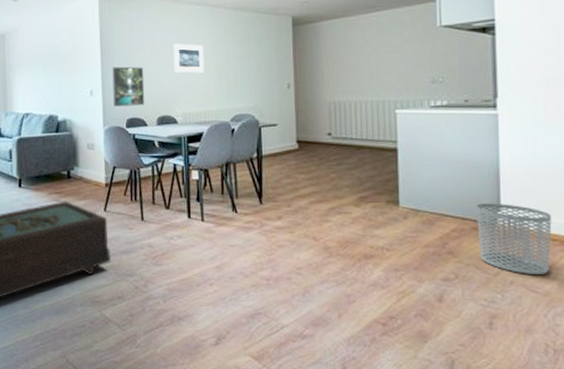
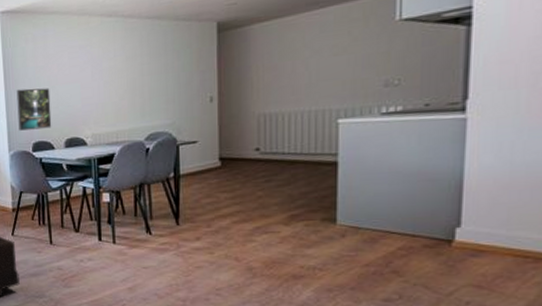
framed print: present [173,43,205,73] -> none [81,60,117,92]
waste bin: present [476,202,552,274] -> none [430,217,526,294]

